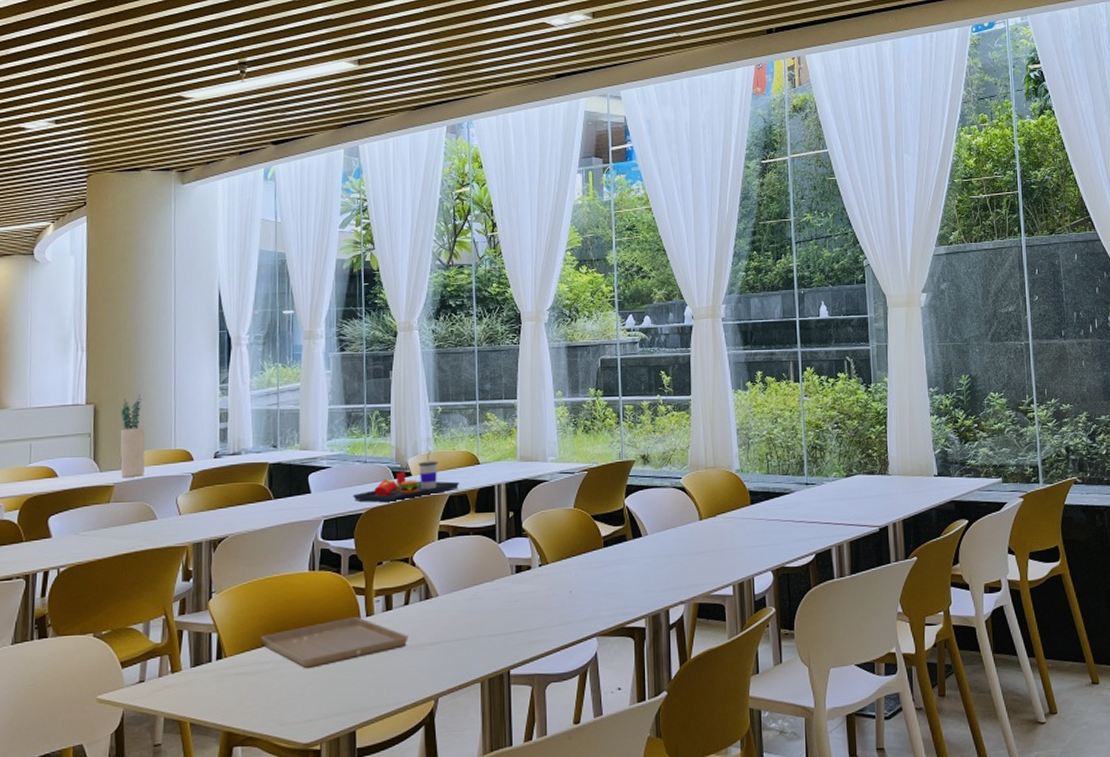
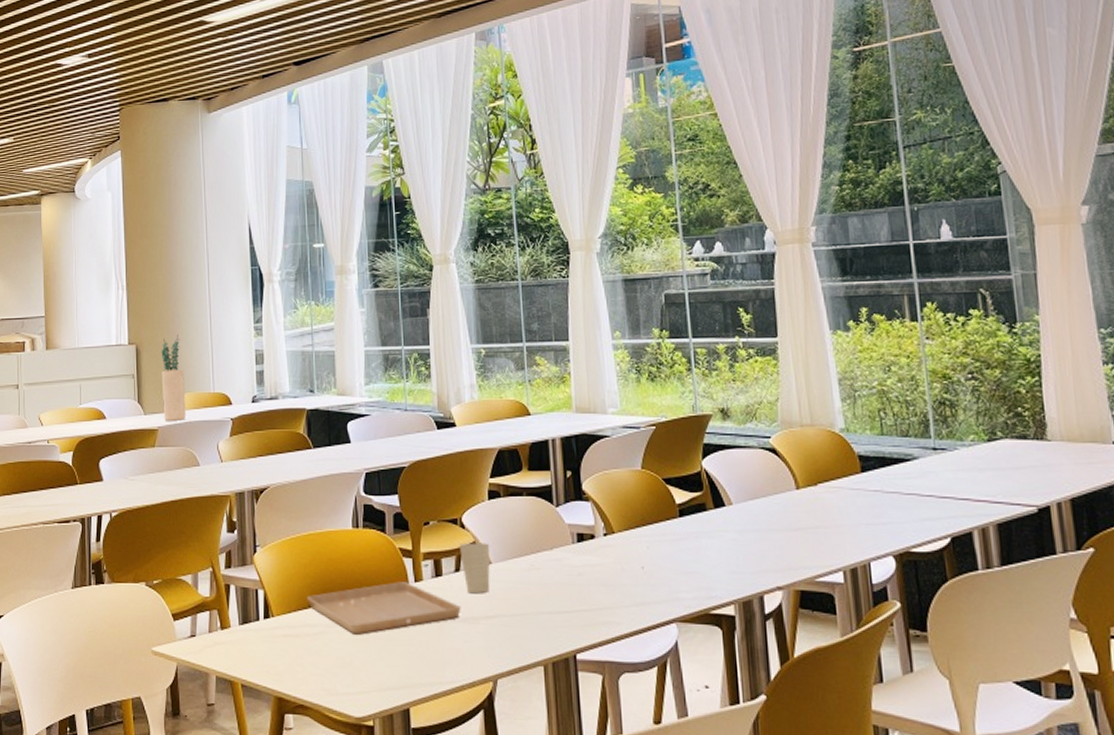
food tray: present [353,451,459,503] -> none [395,399,508,456]
cup: none [410,578,438,624] -> present [460,542,490,594]

